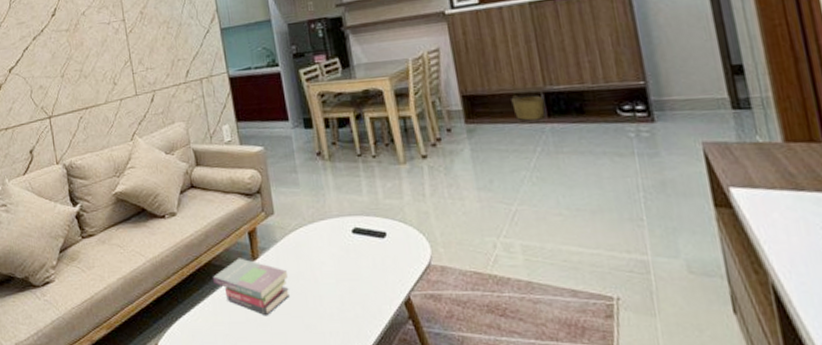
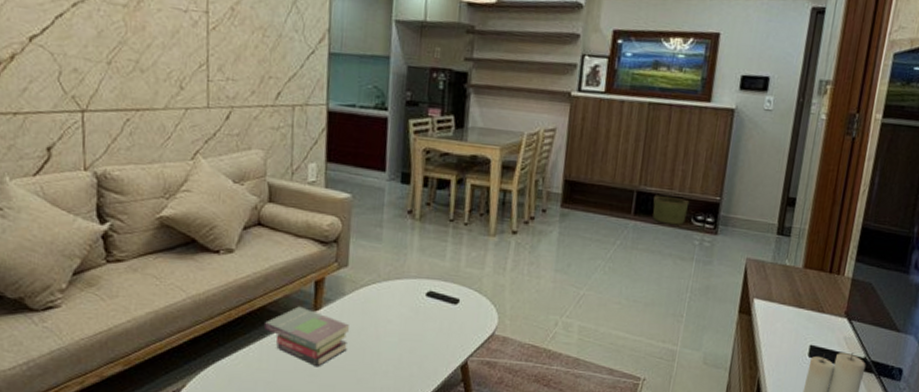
basket: present [511,95,546,121] -> none [607,189,636,216]
basket: none [565,90,611,121] -> present [653,195,688,225]

